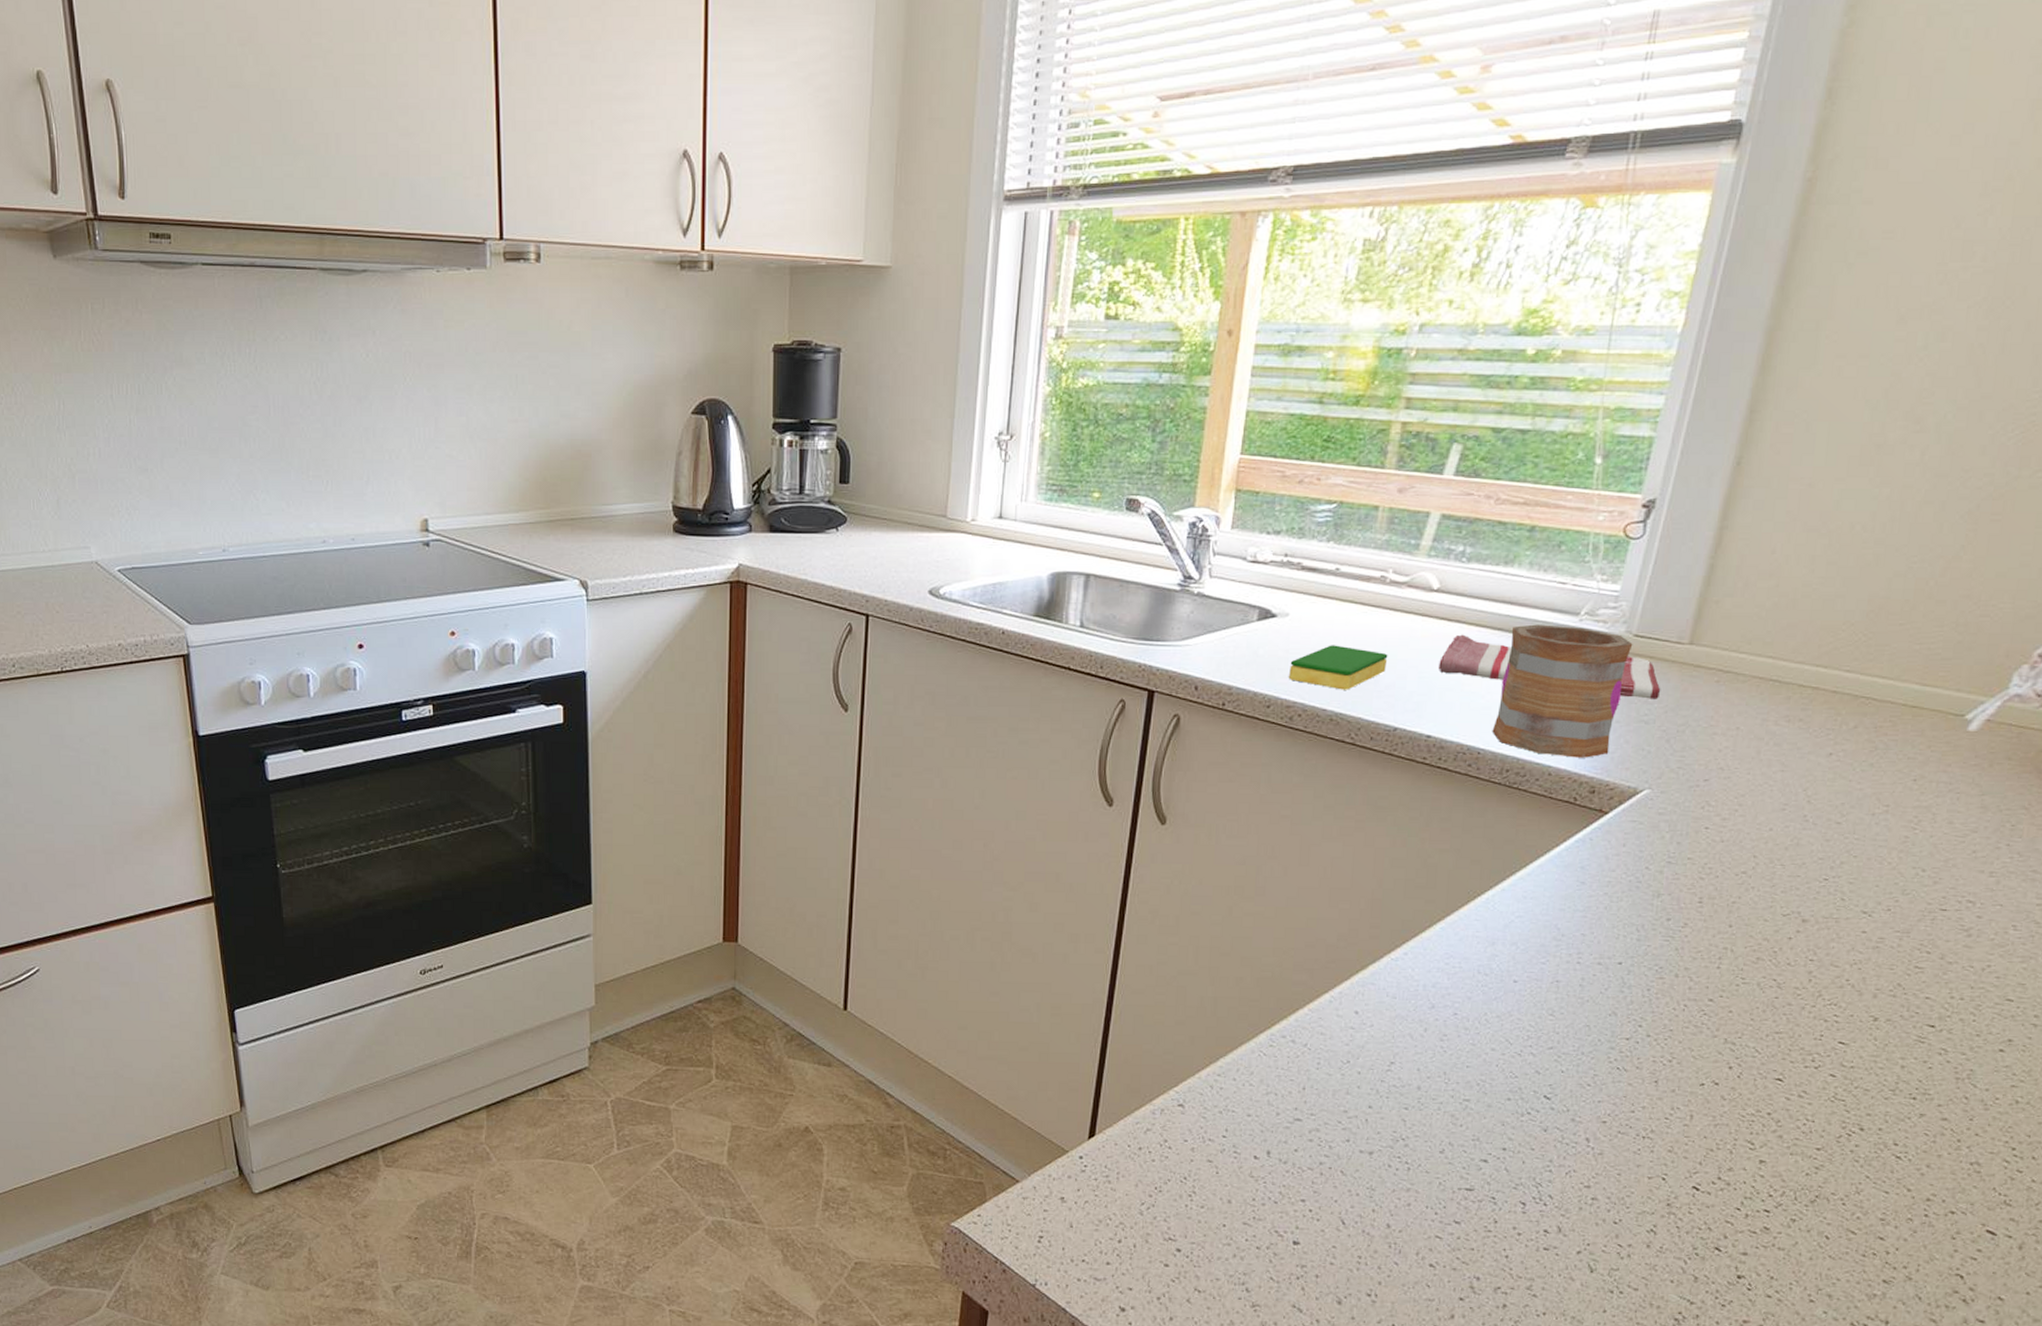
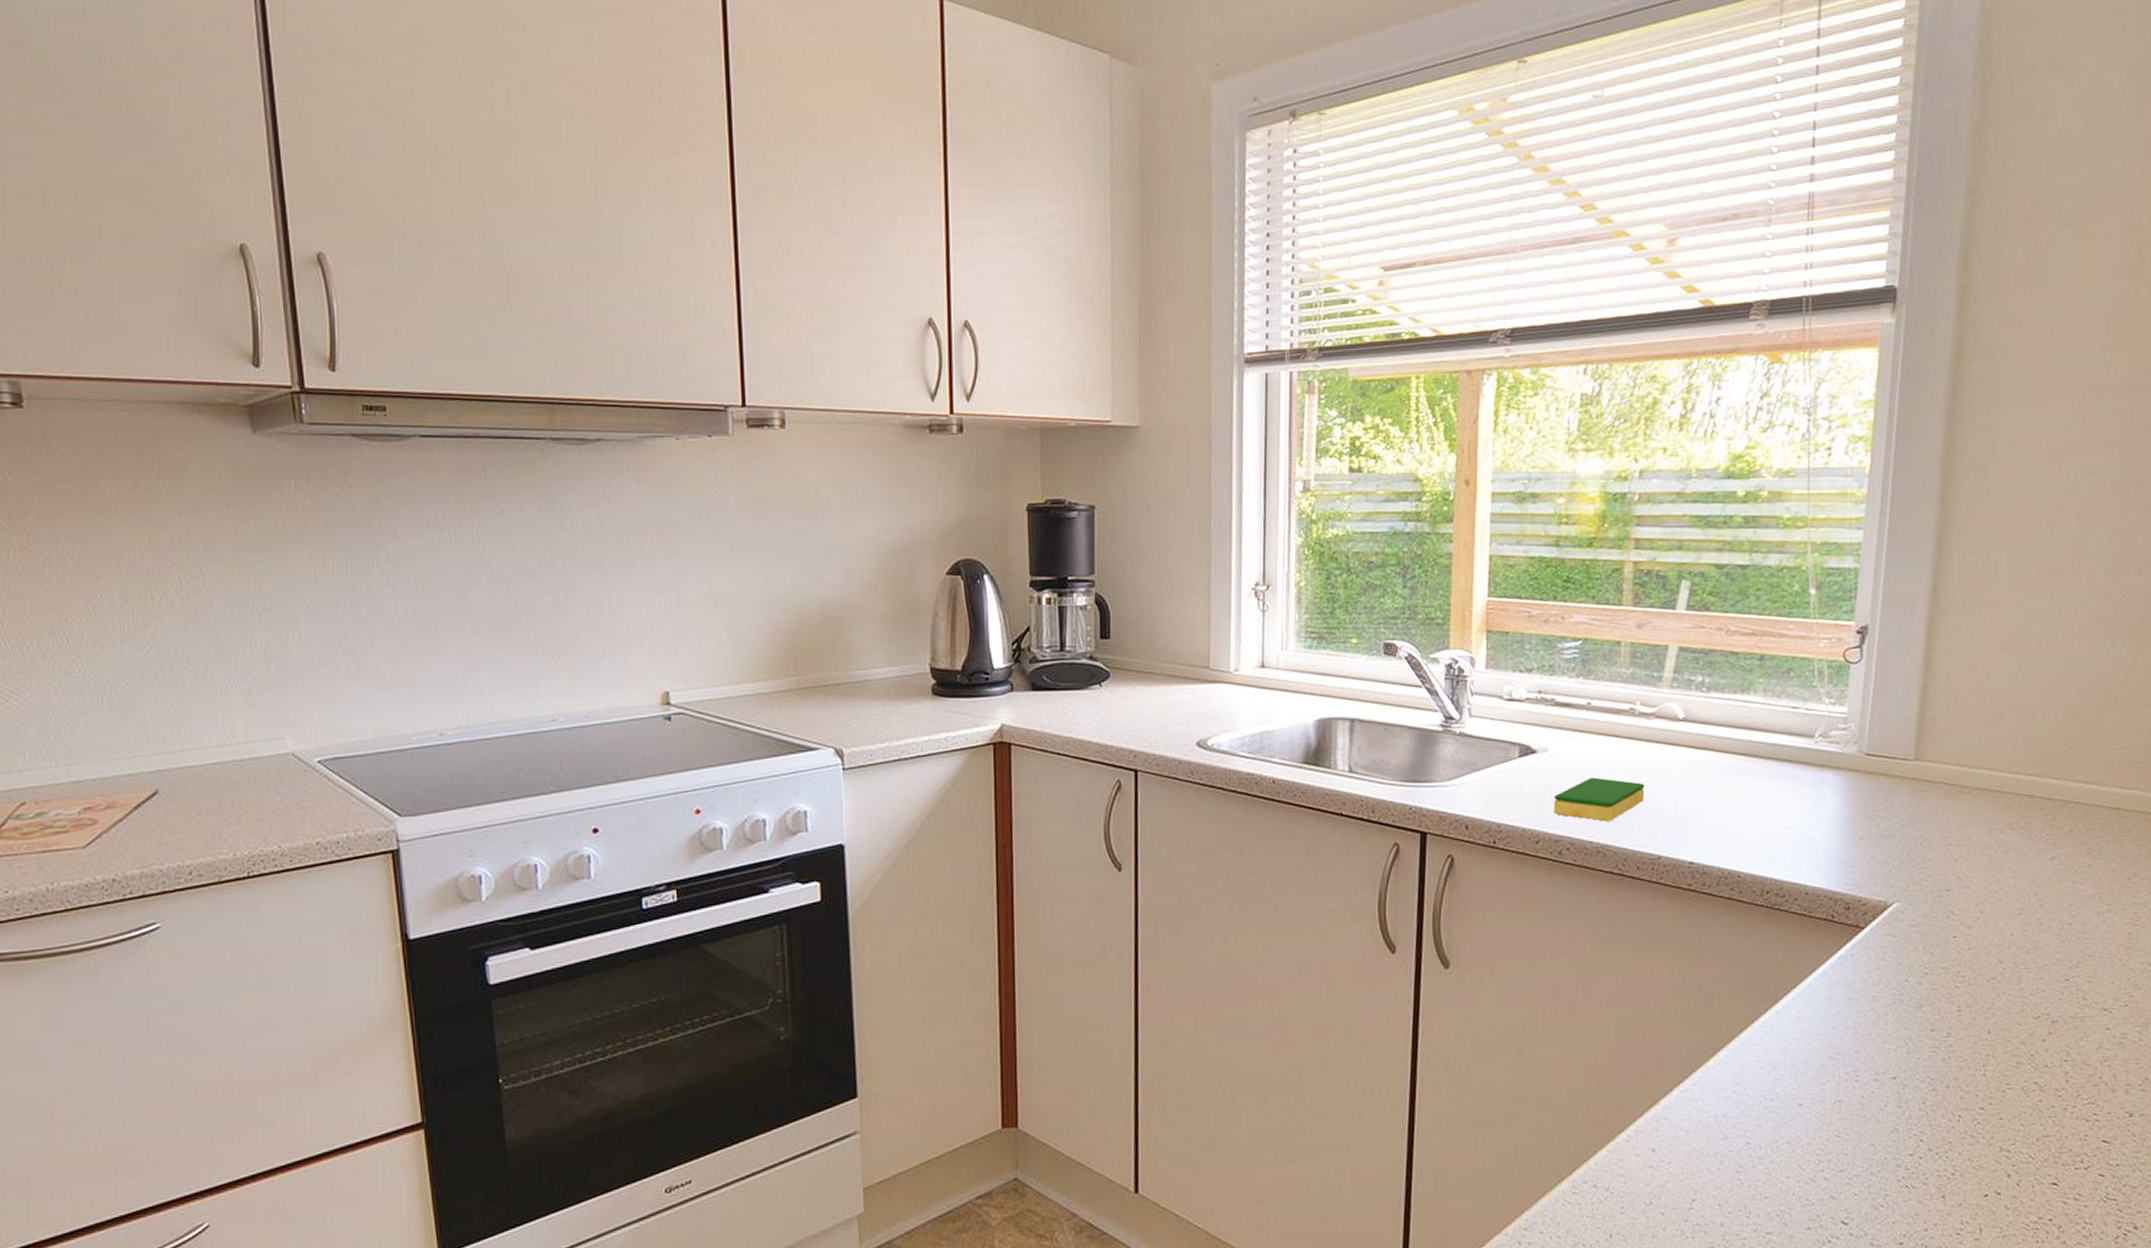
dish towel: present [1439,634,1661,699] -> none [1693,761,1896,815]
mug: present [1492,624,1633,758] -> none [1748,748,1866,876]

